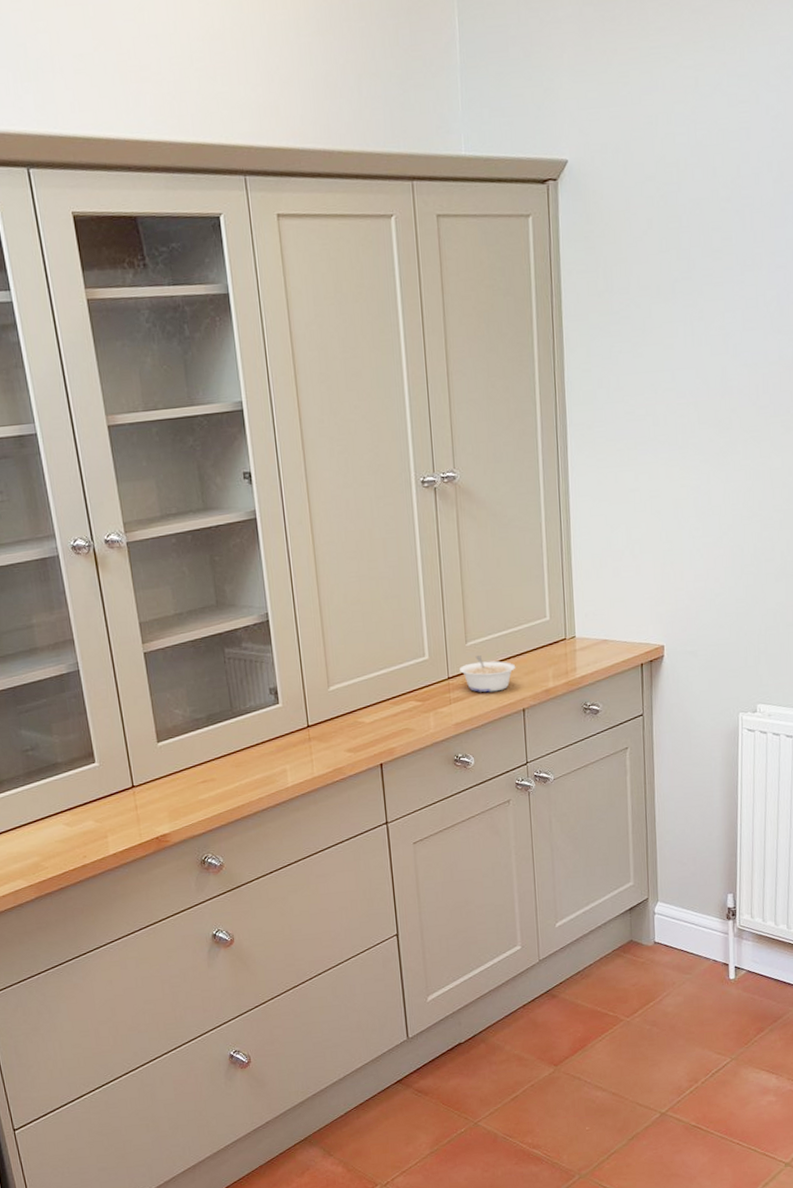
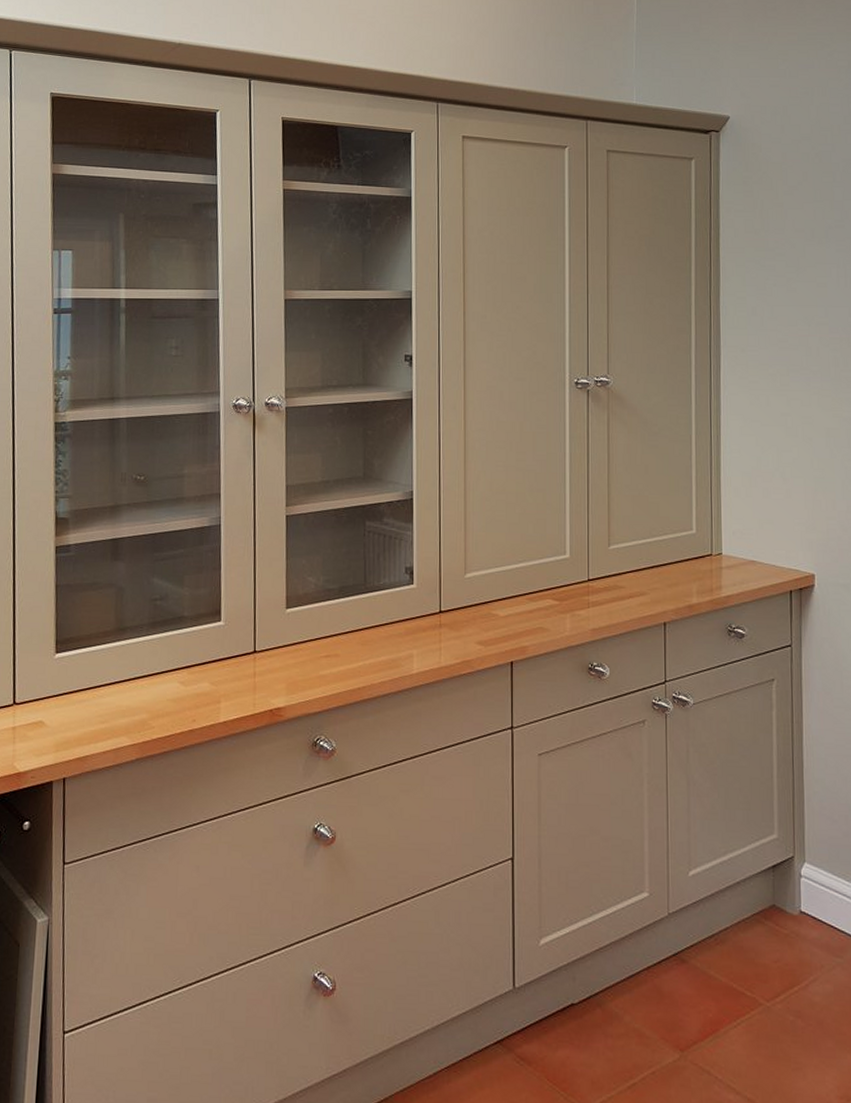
legume: present [460,655,516,693] -> none [601,561,659,601]

